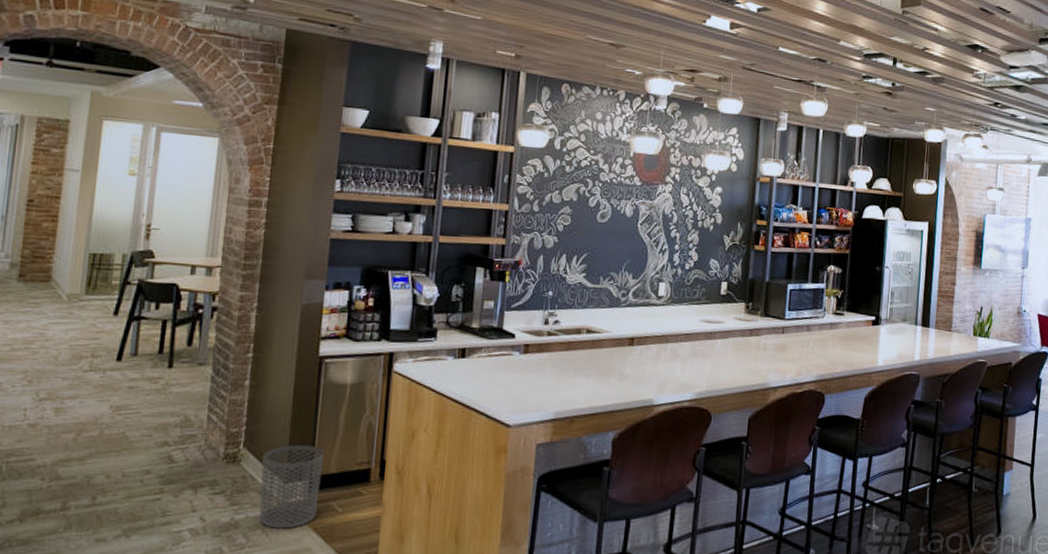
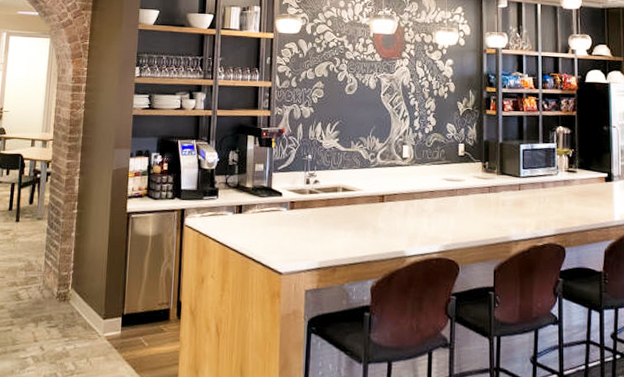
waste bin: present [260,445,324,529] -> none [85,287,133,359]

